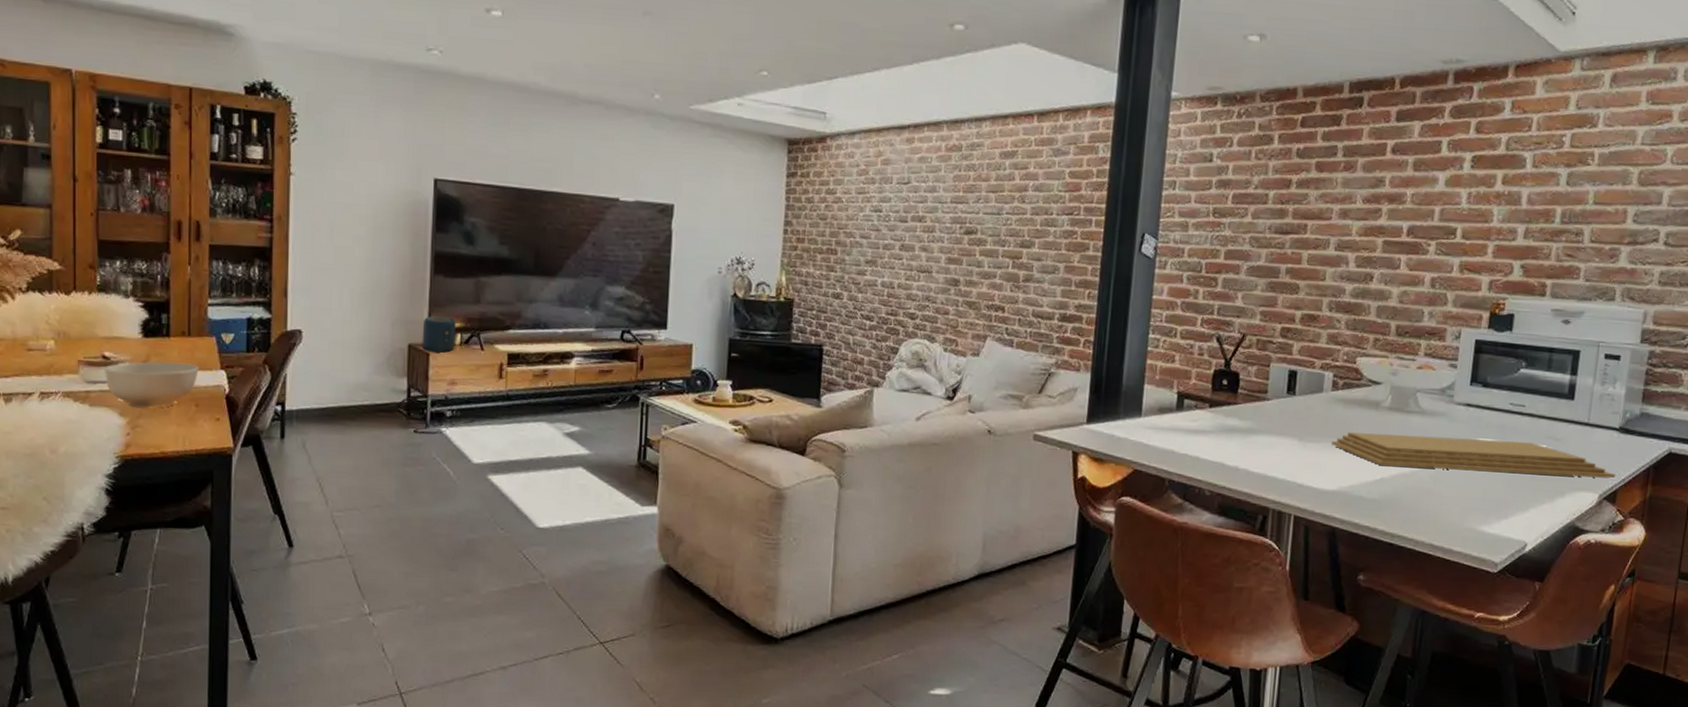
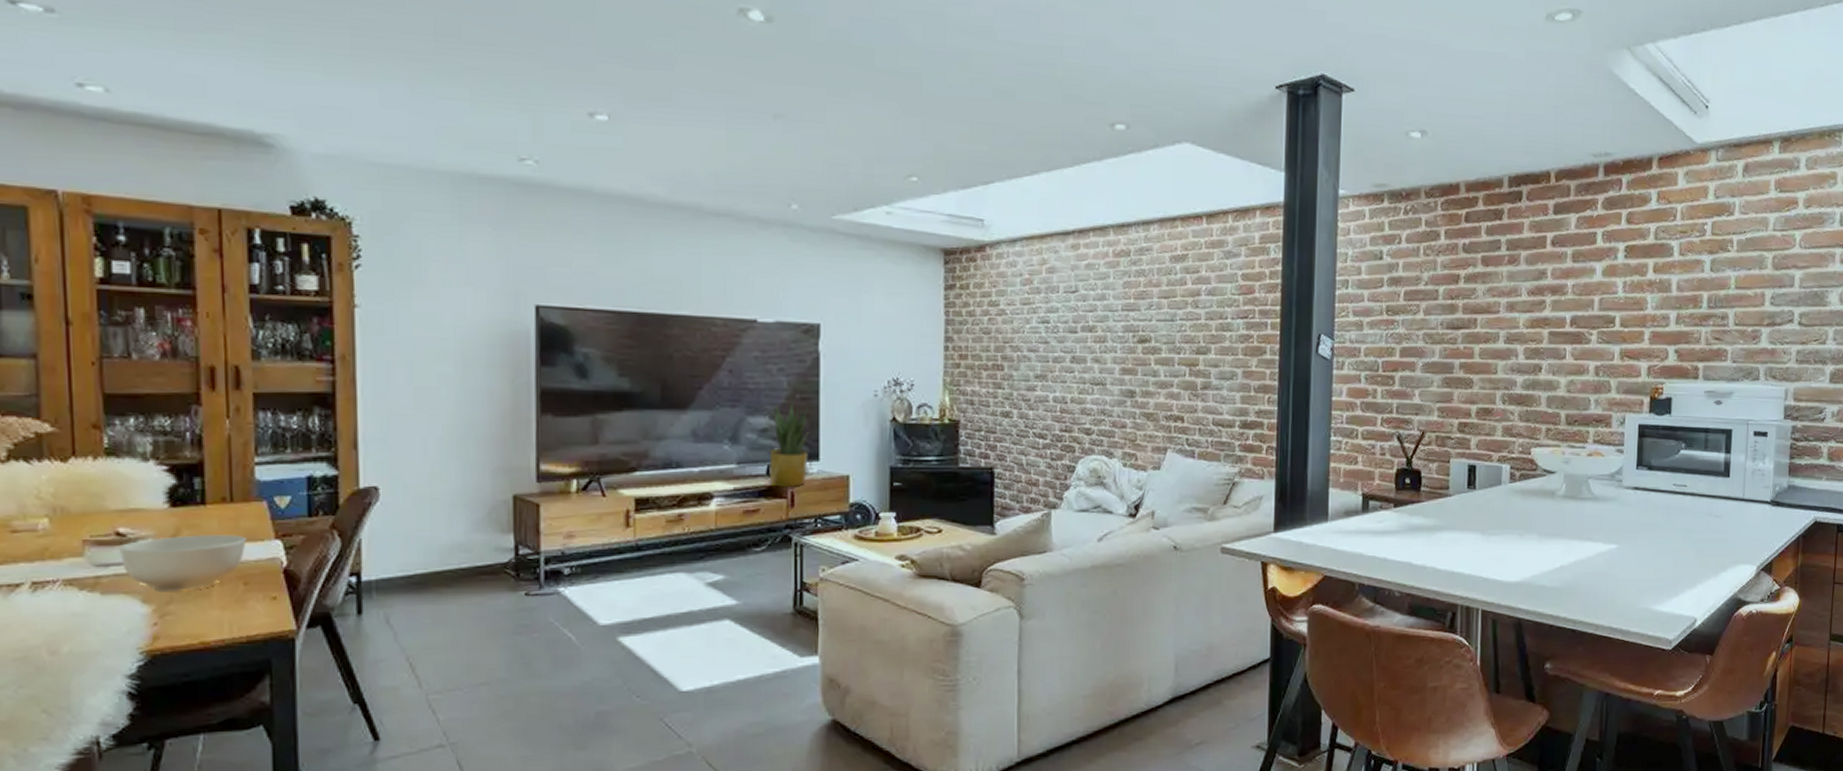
speaker: present [422,316,456,353] -> none [529,460,571,502]
planter: none [622,275,661,352] -> present [769,403,810,487]
cutting board: present [1331,432,1616,479] -> none [1512,520,1770,553]

